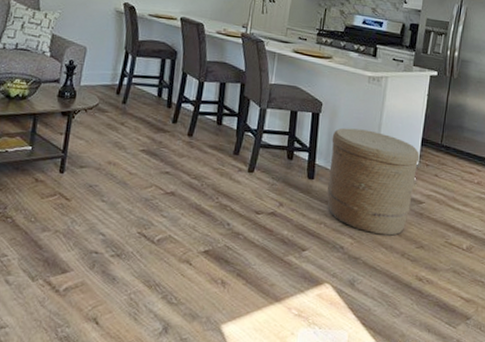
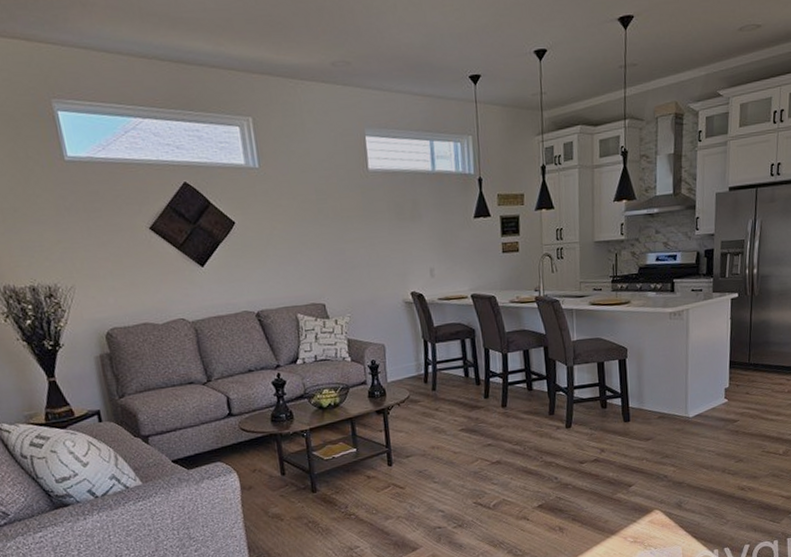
basket: present [327,127,420,236] -> none [641,364,729,459]

